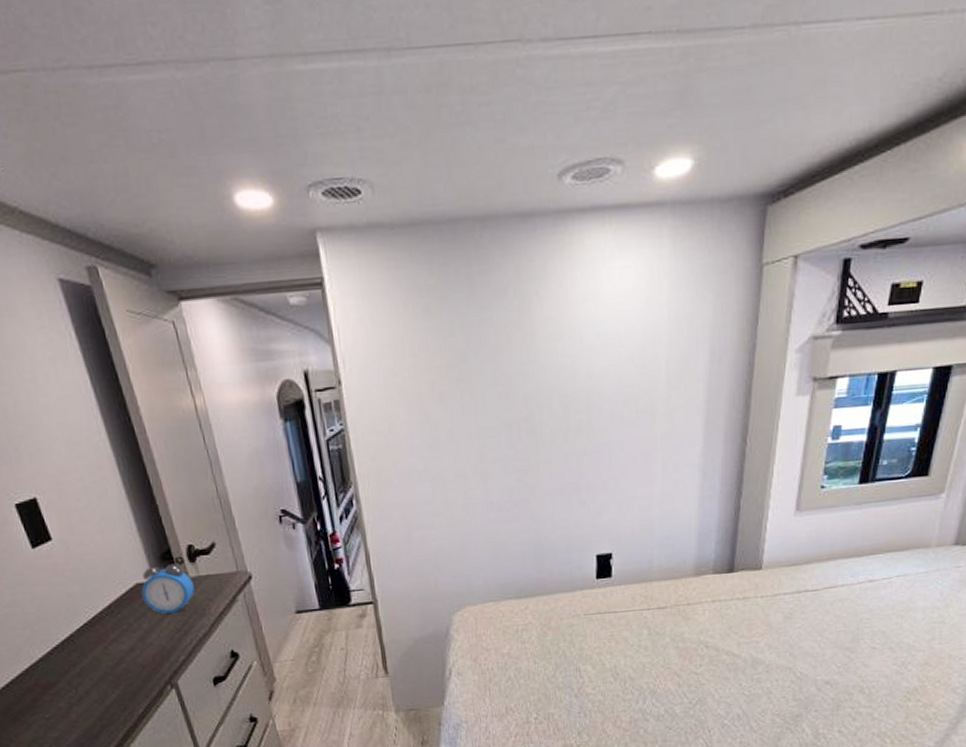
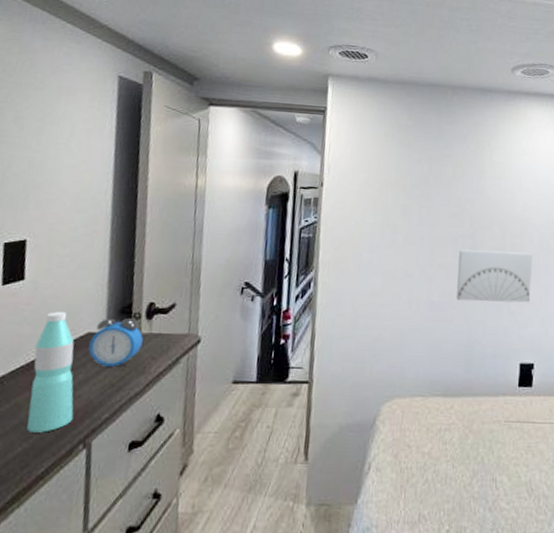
water bottle: none [88,567,152,681] -> present [27,312,75,433]
wall art: none [515,429,604,497] -> present [456,249,533,303]

